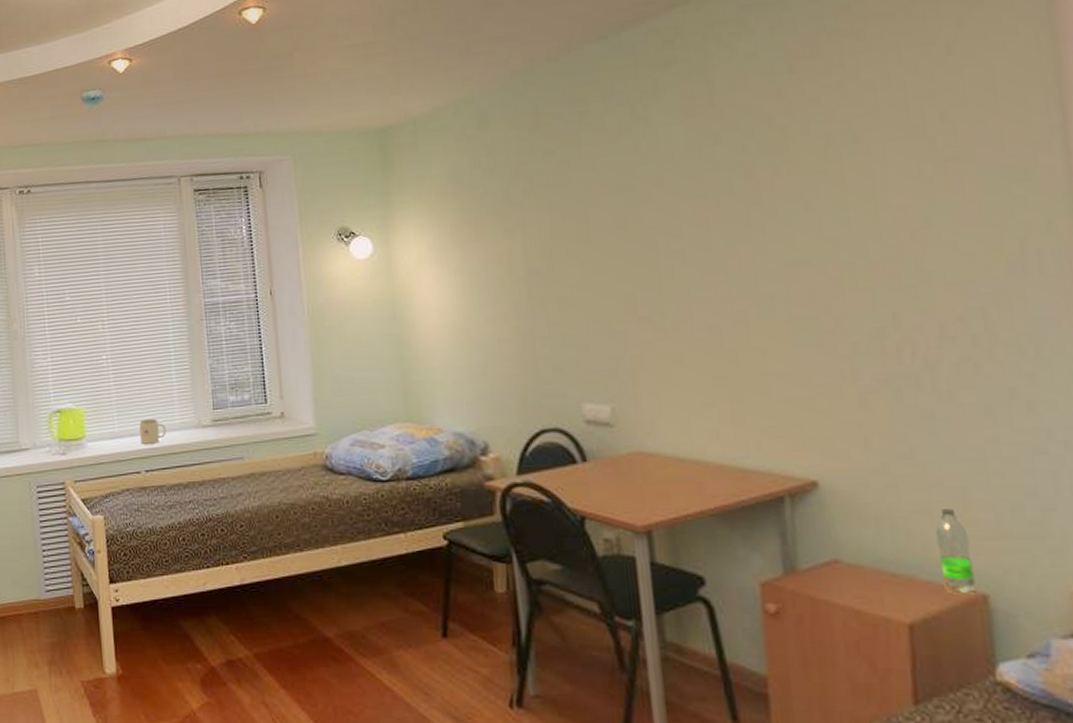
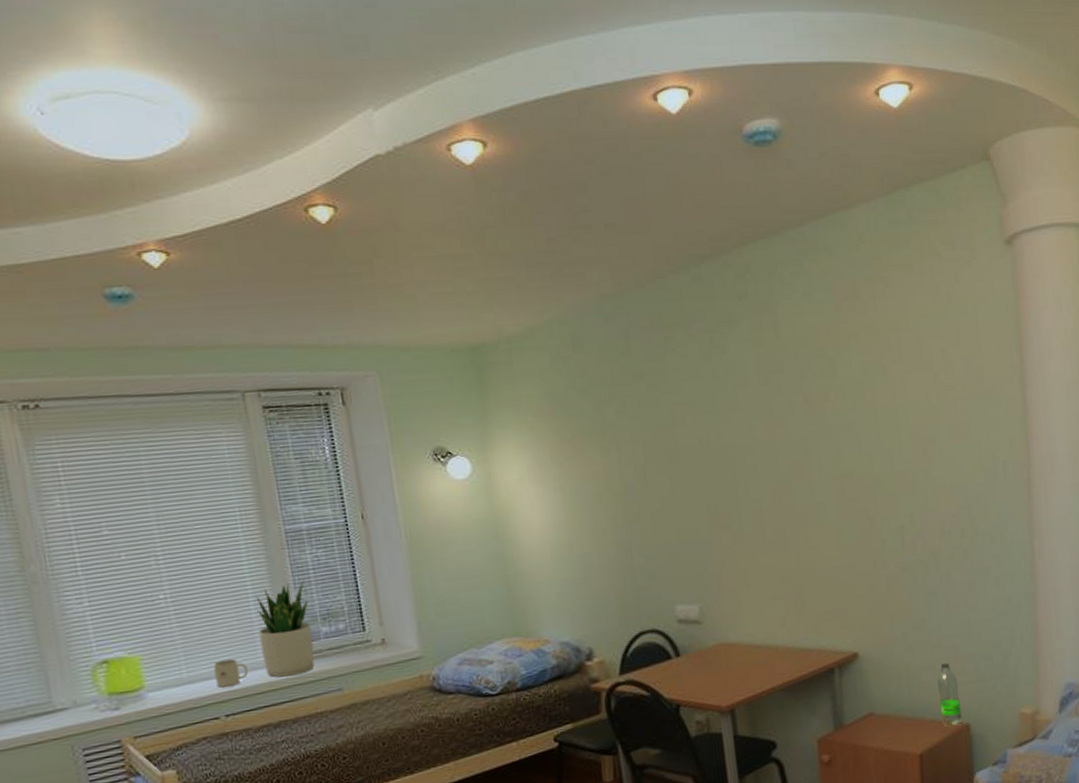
planter: none [177,350,222,440] -> present [255,580,315,678]

